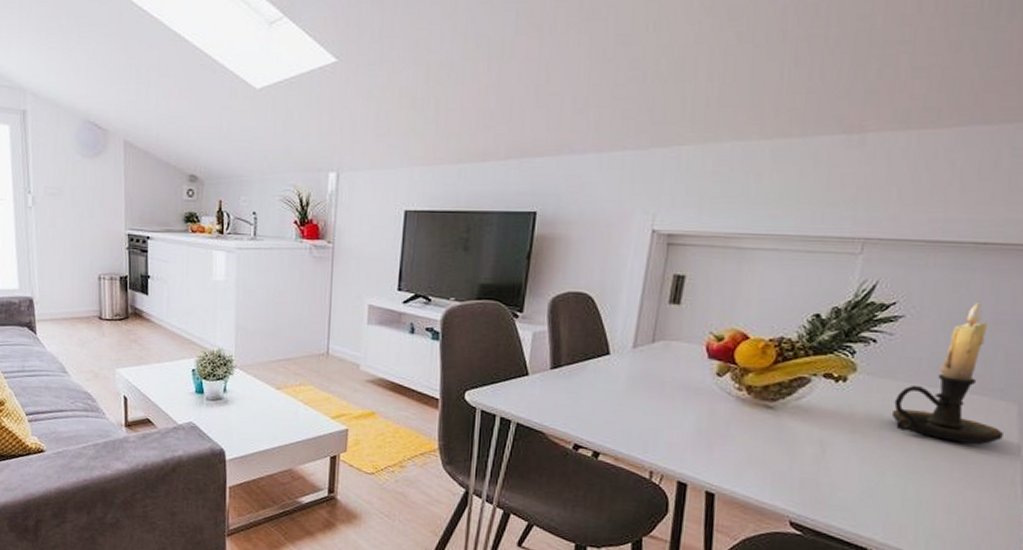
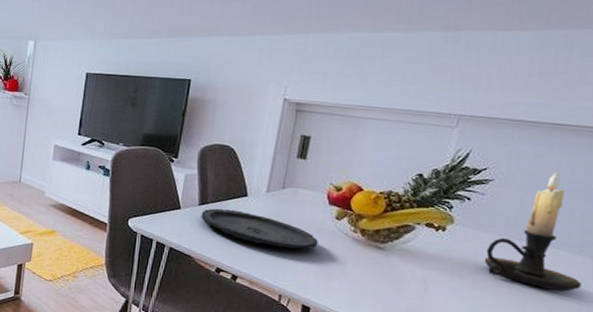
plate: none [553,371,696,415] -> present [201,208,318,249]

